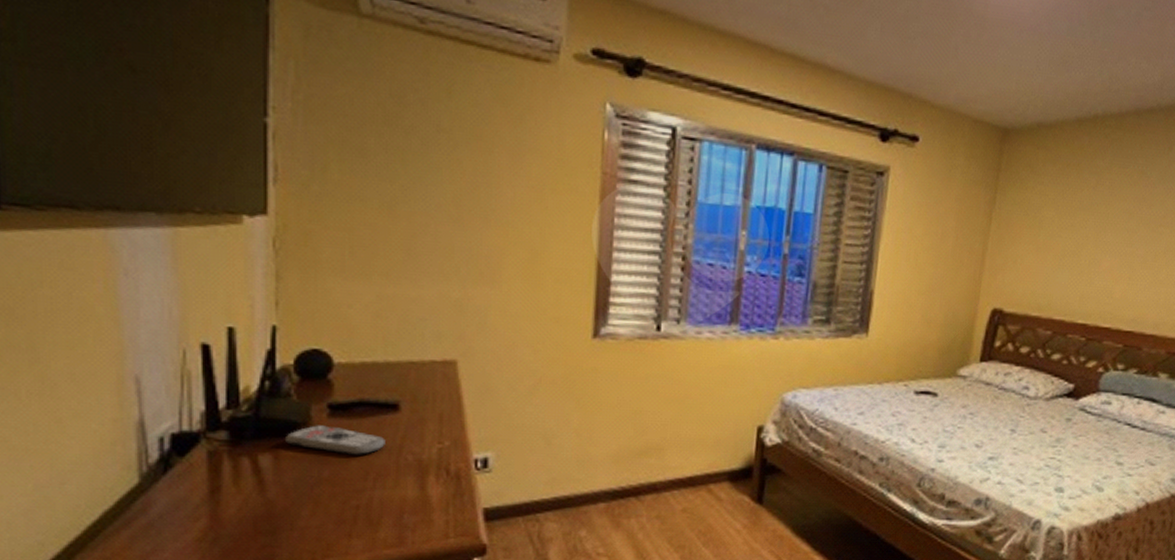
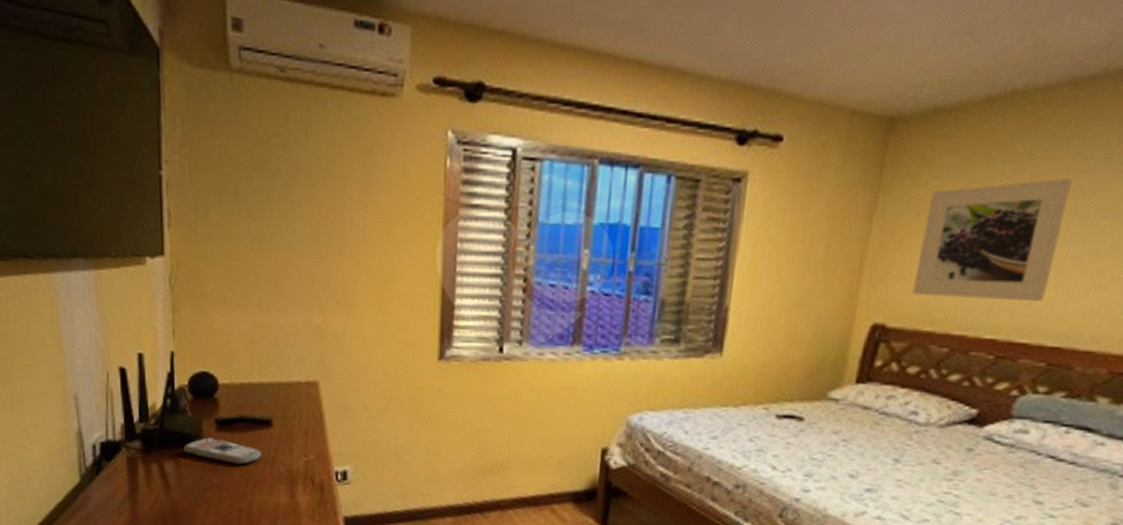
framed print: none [1023,190,1138,292] -> present [912,177,1072,301]

